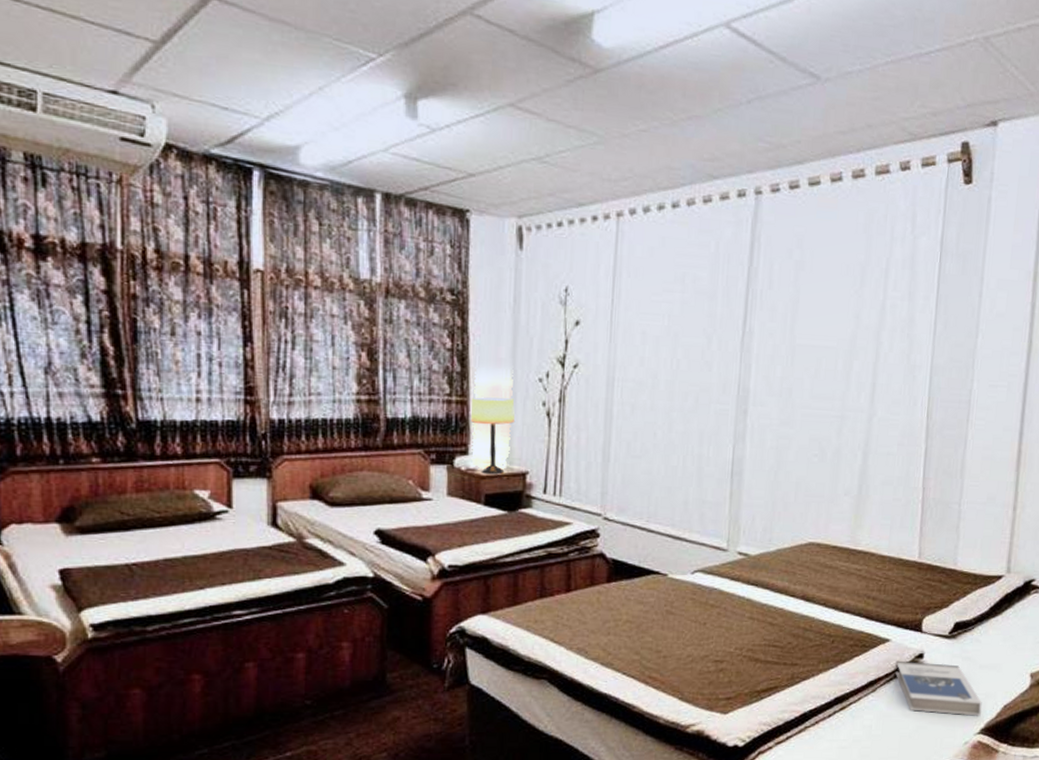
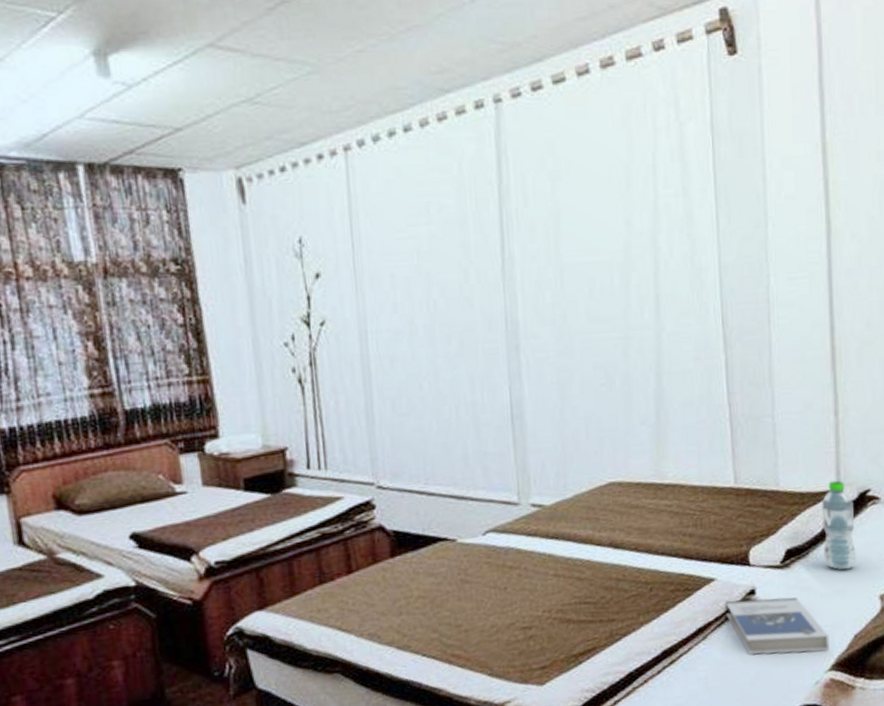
table lamp: present [470,396,515,475] -> none [213,368,264,457]
water bottle: none [987,567,1019,647] -> present [822,480,856,570]

